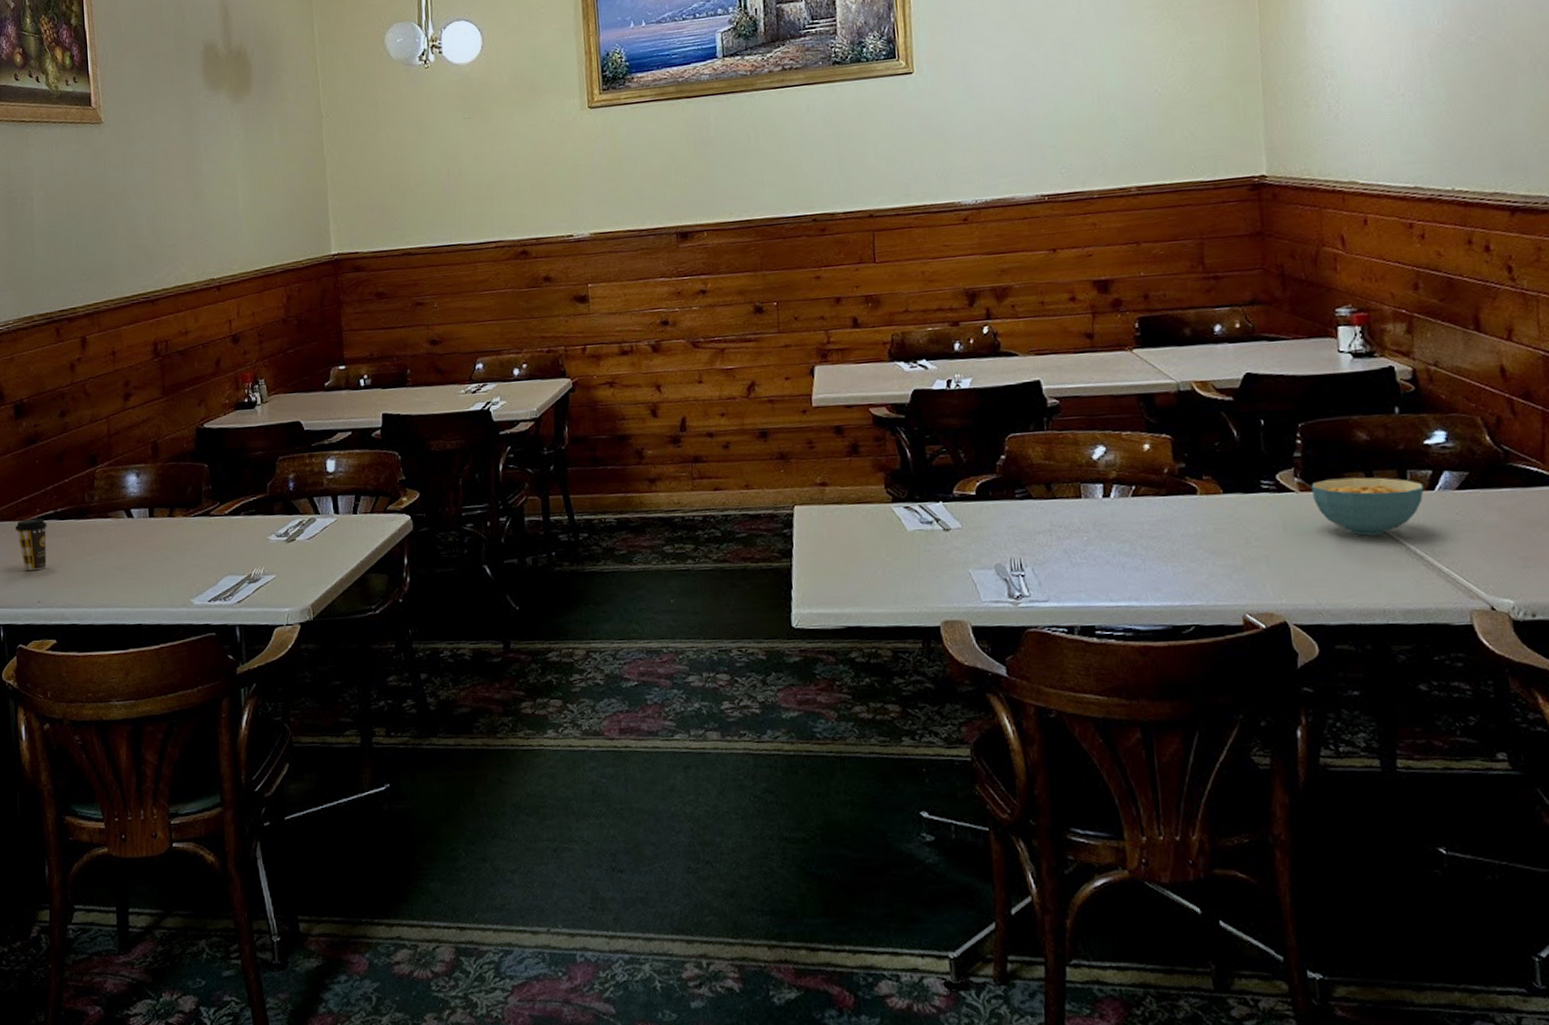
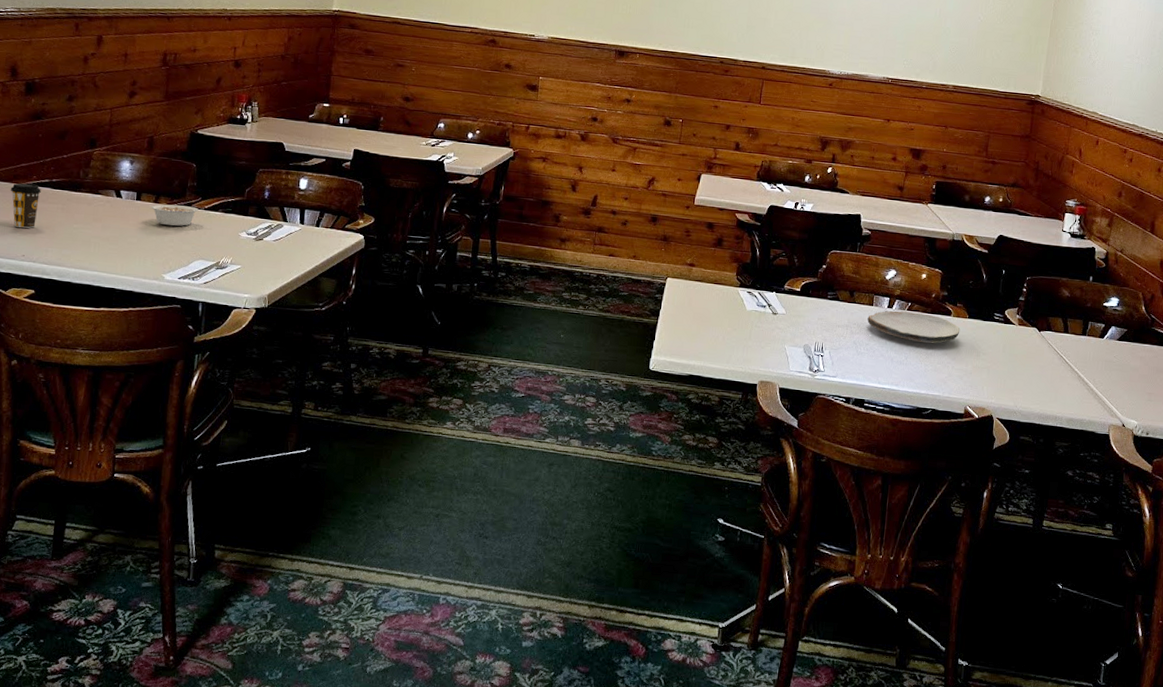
legume: none [165,513,225,541] -> present [150,204,204,226]
plate: none [1077,497,1215,537] -> present [867,311,961,344]
cereal bowl: present [1311,477,1424,536] -> none [1026,319,1098,364]

